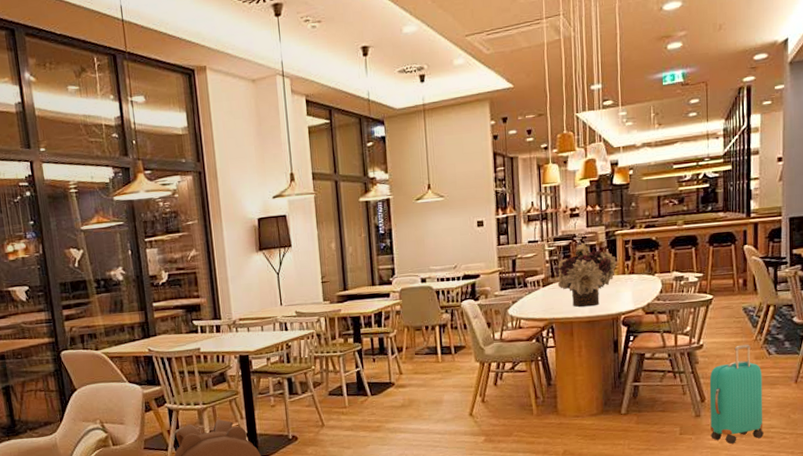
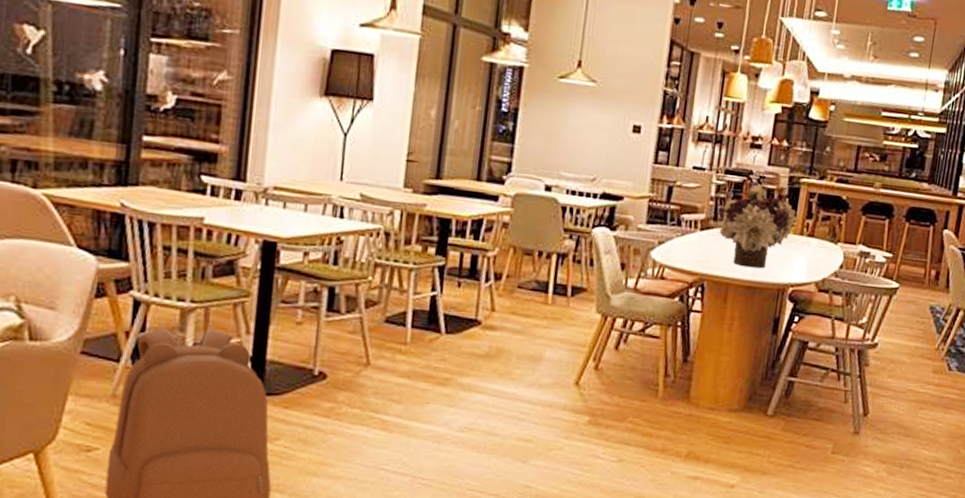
suitcase: present [709,344,764,444] -> none [867,352,938,475]

